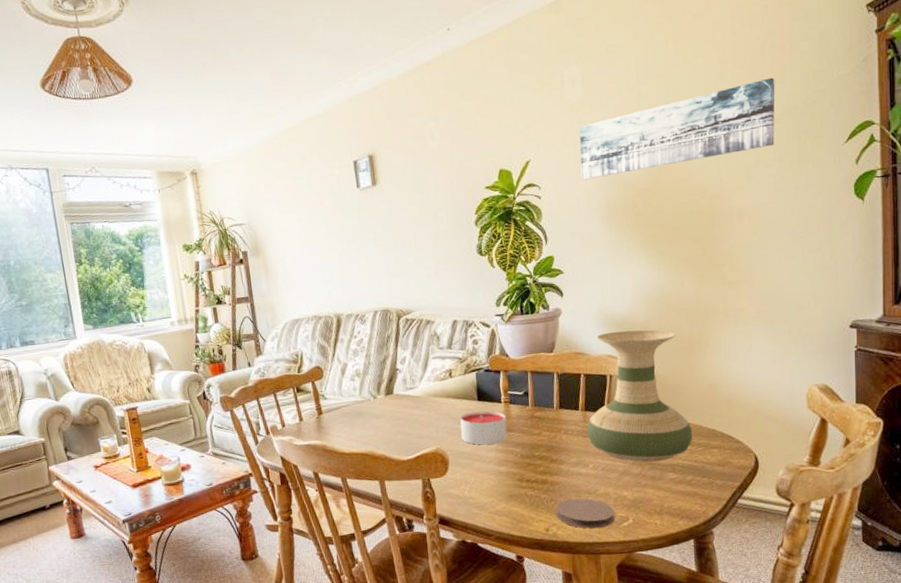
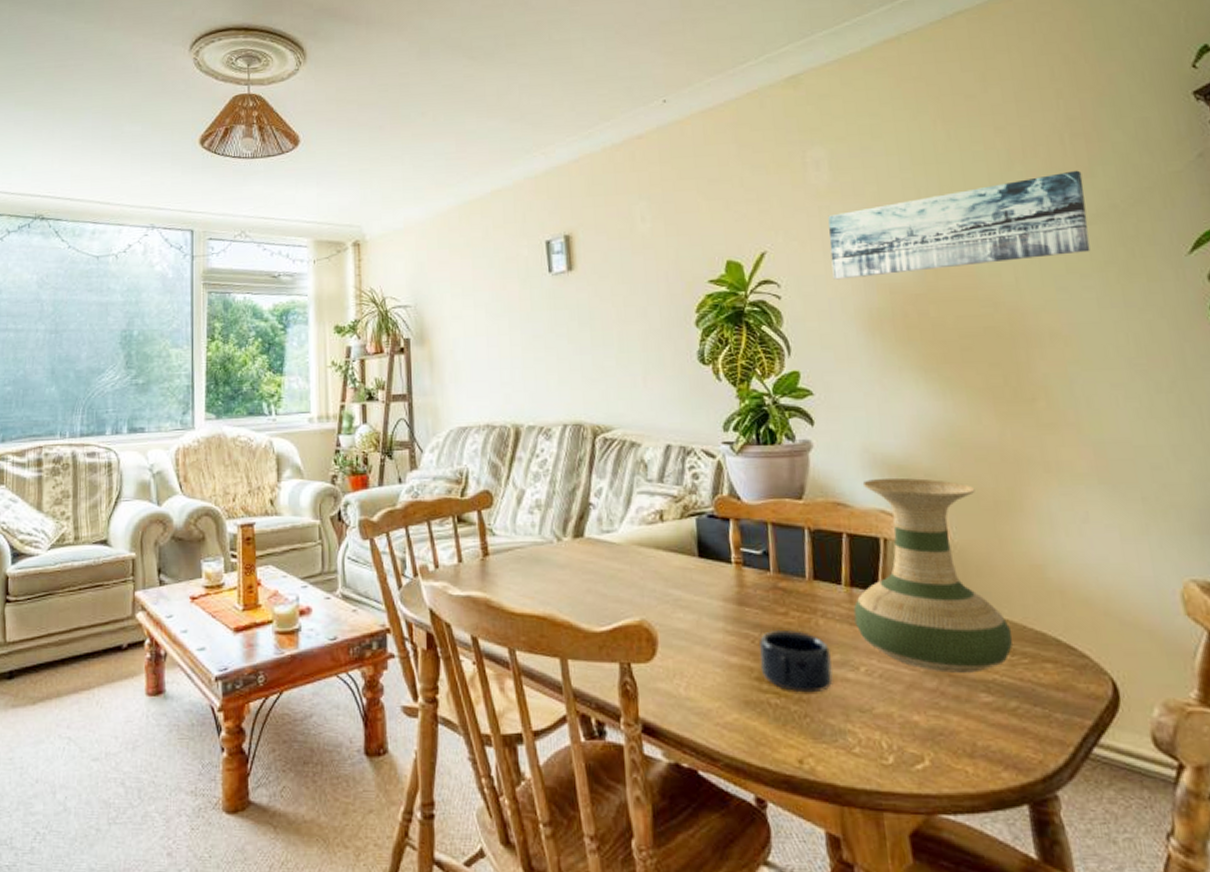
candle: present [460,411,507,445] -> none [674,572,740,622]
mug: none [521,444,571,486] -> present [759,629,833,693]
coaster: present [556,498,615,529] -> none [813,716,903,769]

